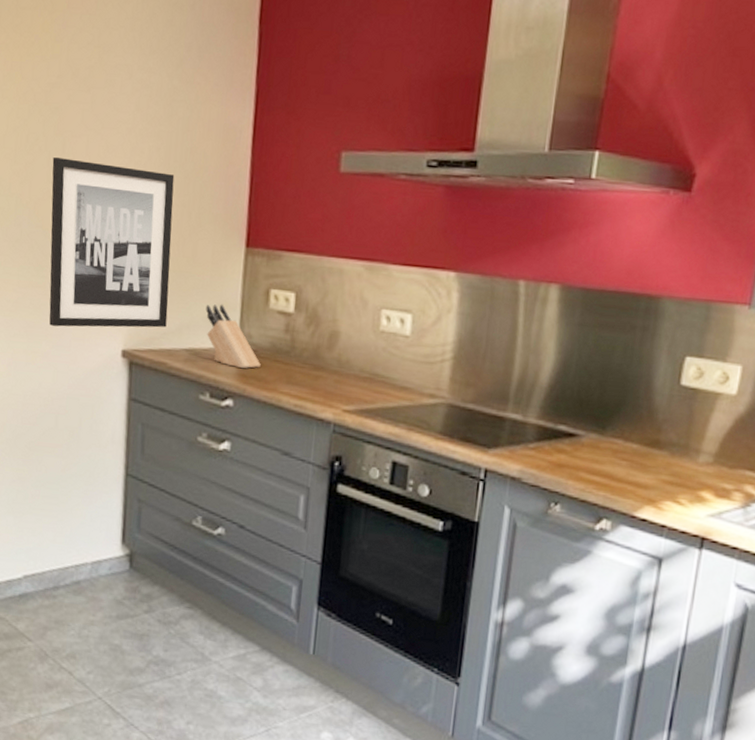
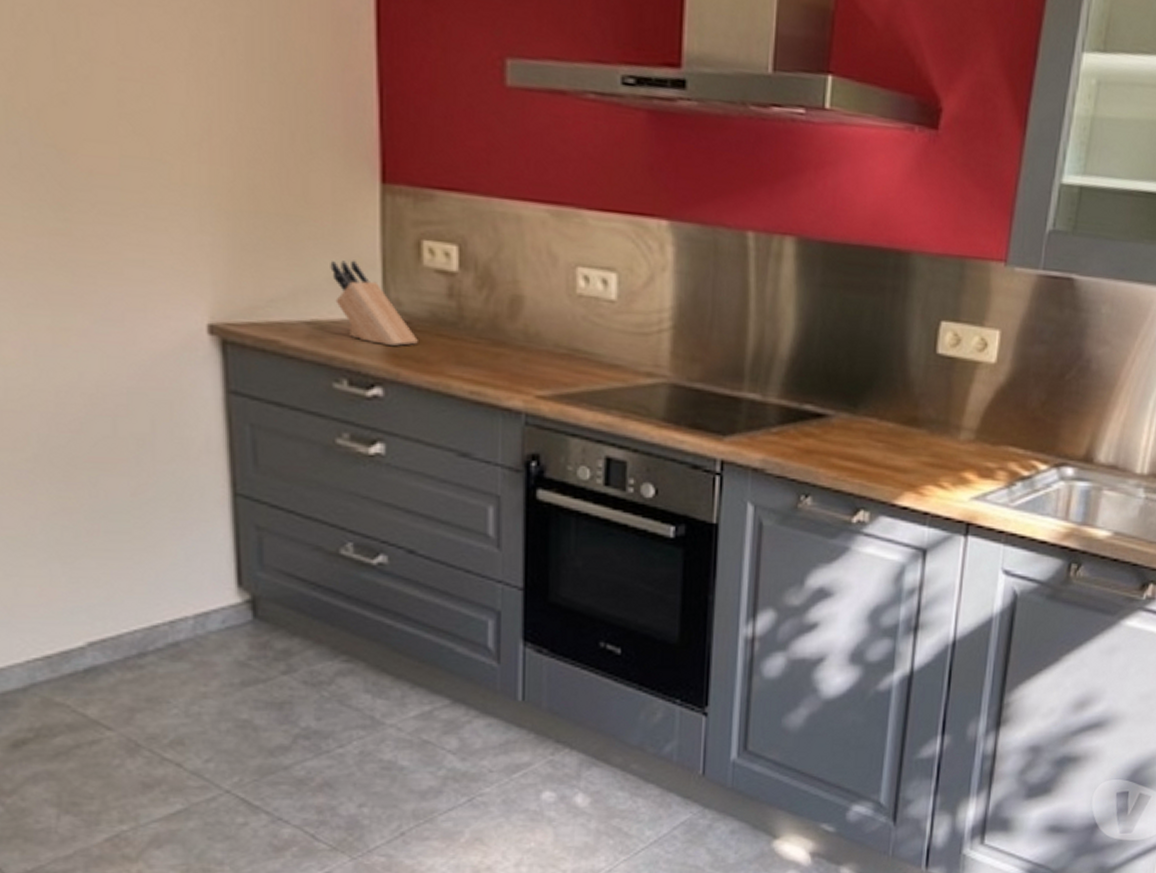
wall art: present [49,157,175,328] -> none [60,43,274,293]

